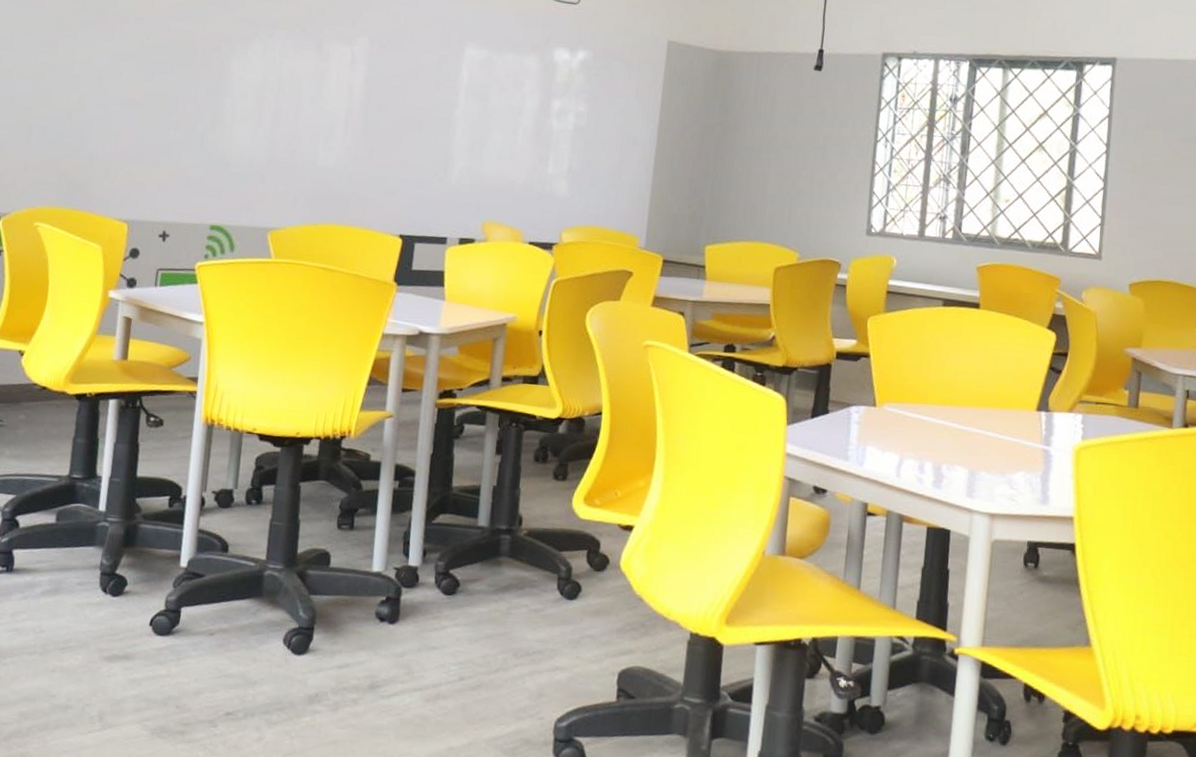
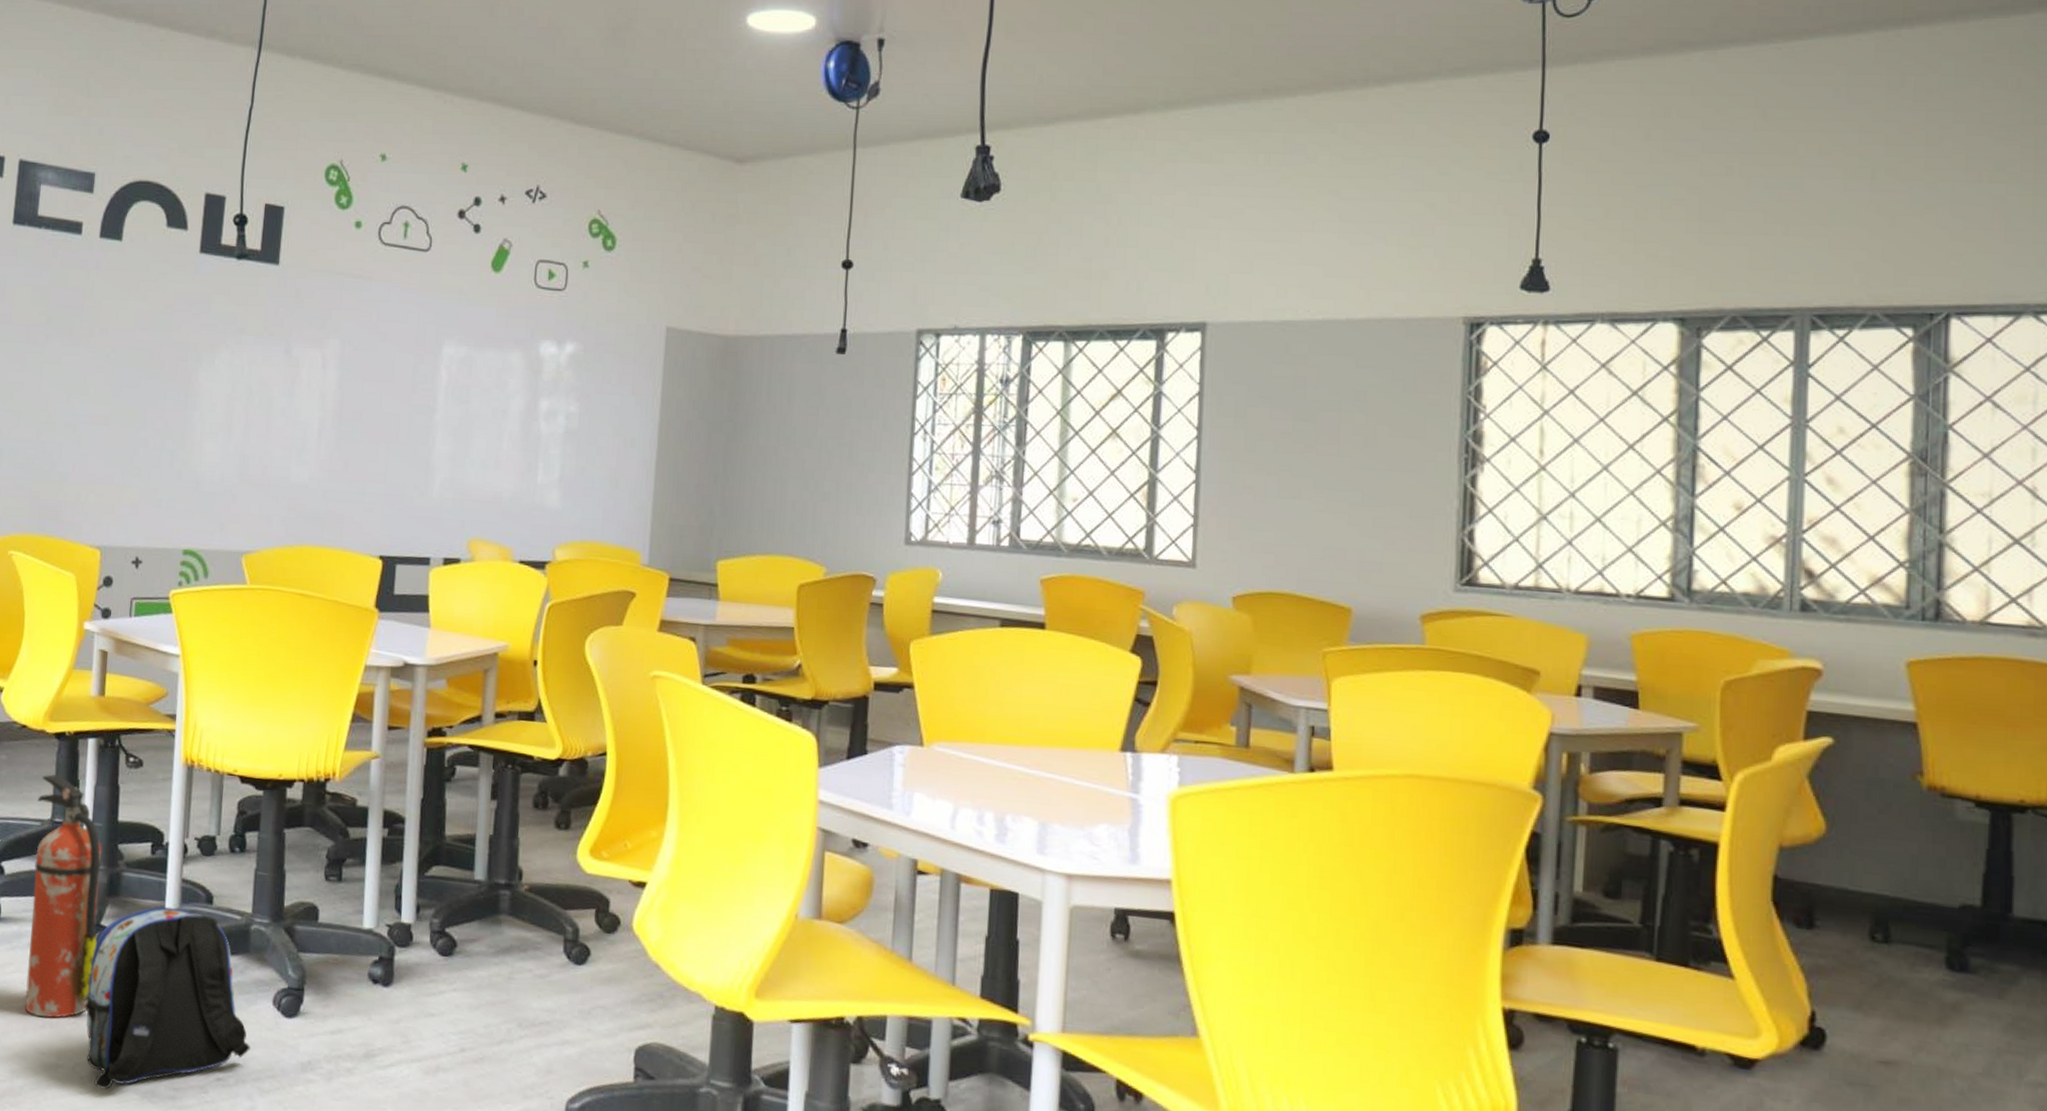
fire extinguisher: none [35,433,120,662] -> present [25,774,102,1018]
backpack: none [96,555,260,728] -> present [84,906,250,1090]

